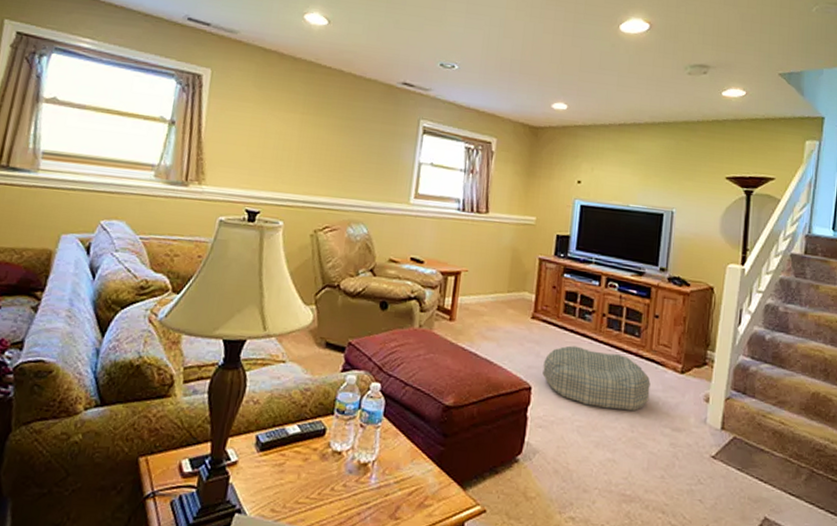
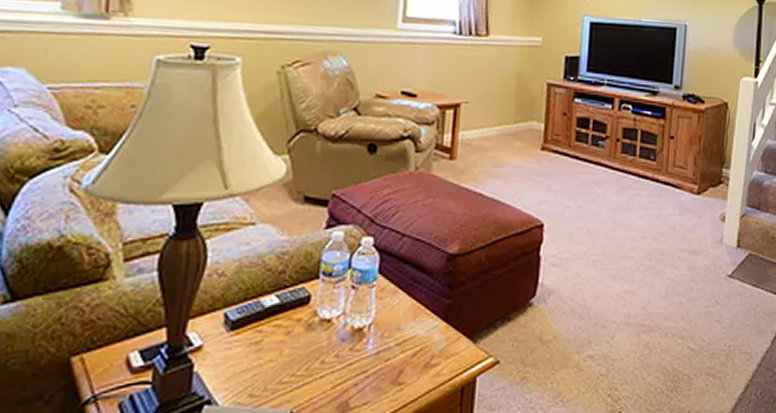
dog bed: present [542,345,651,412] -> none [555,176,667,239]

